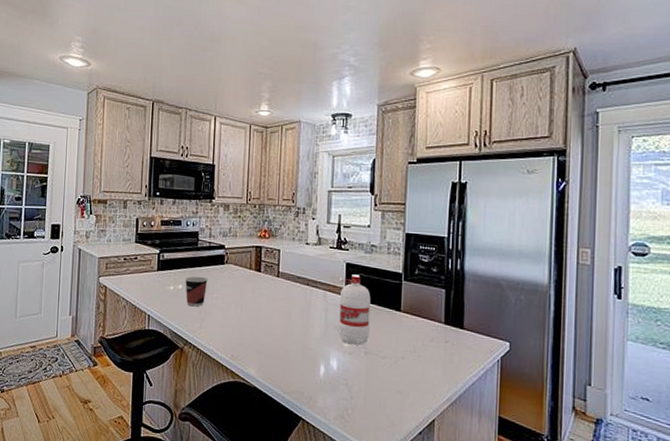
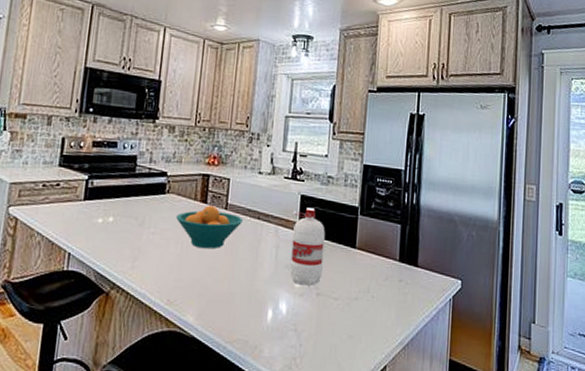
cup: present [185,276,208,307] -> none [117,207,145,243]
fruit bowl: none [235,274,294,312] -> present [176,205,244,249]

